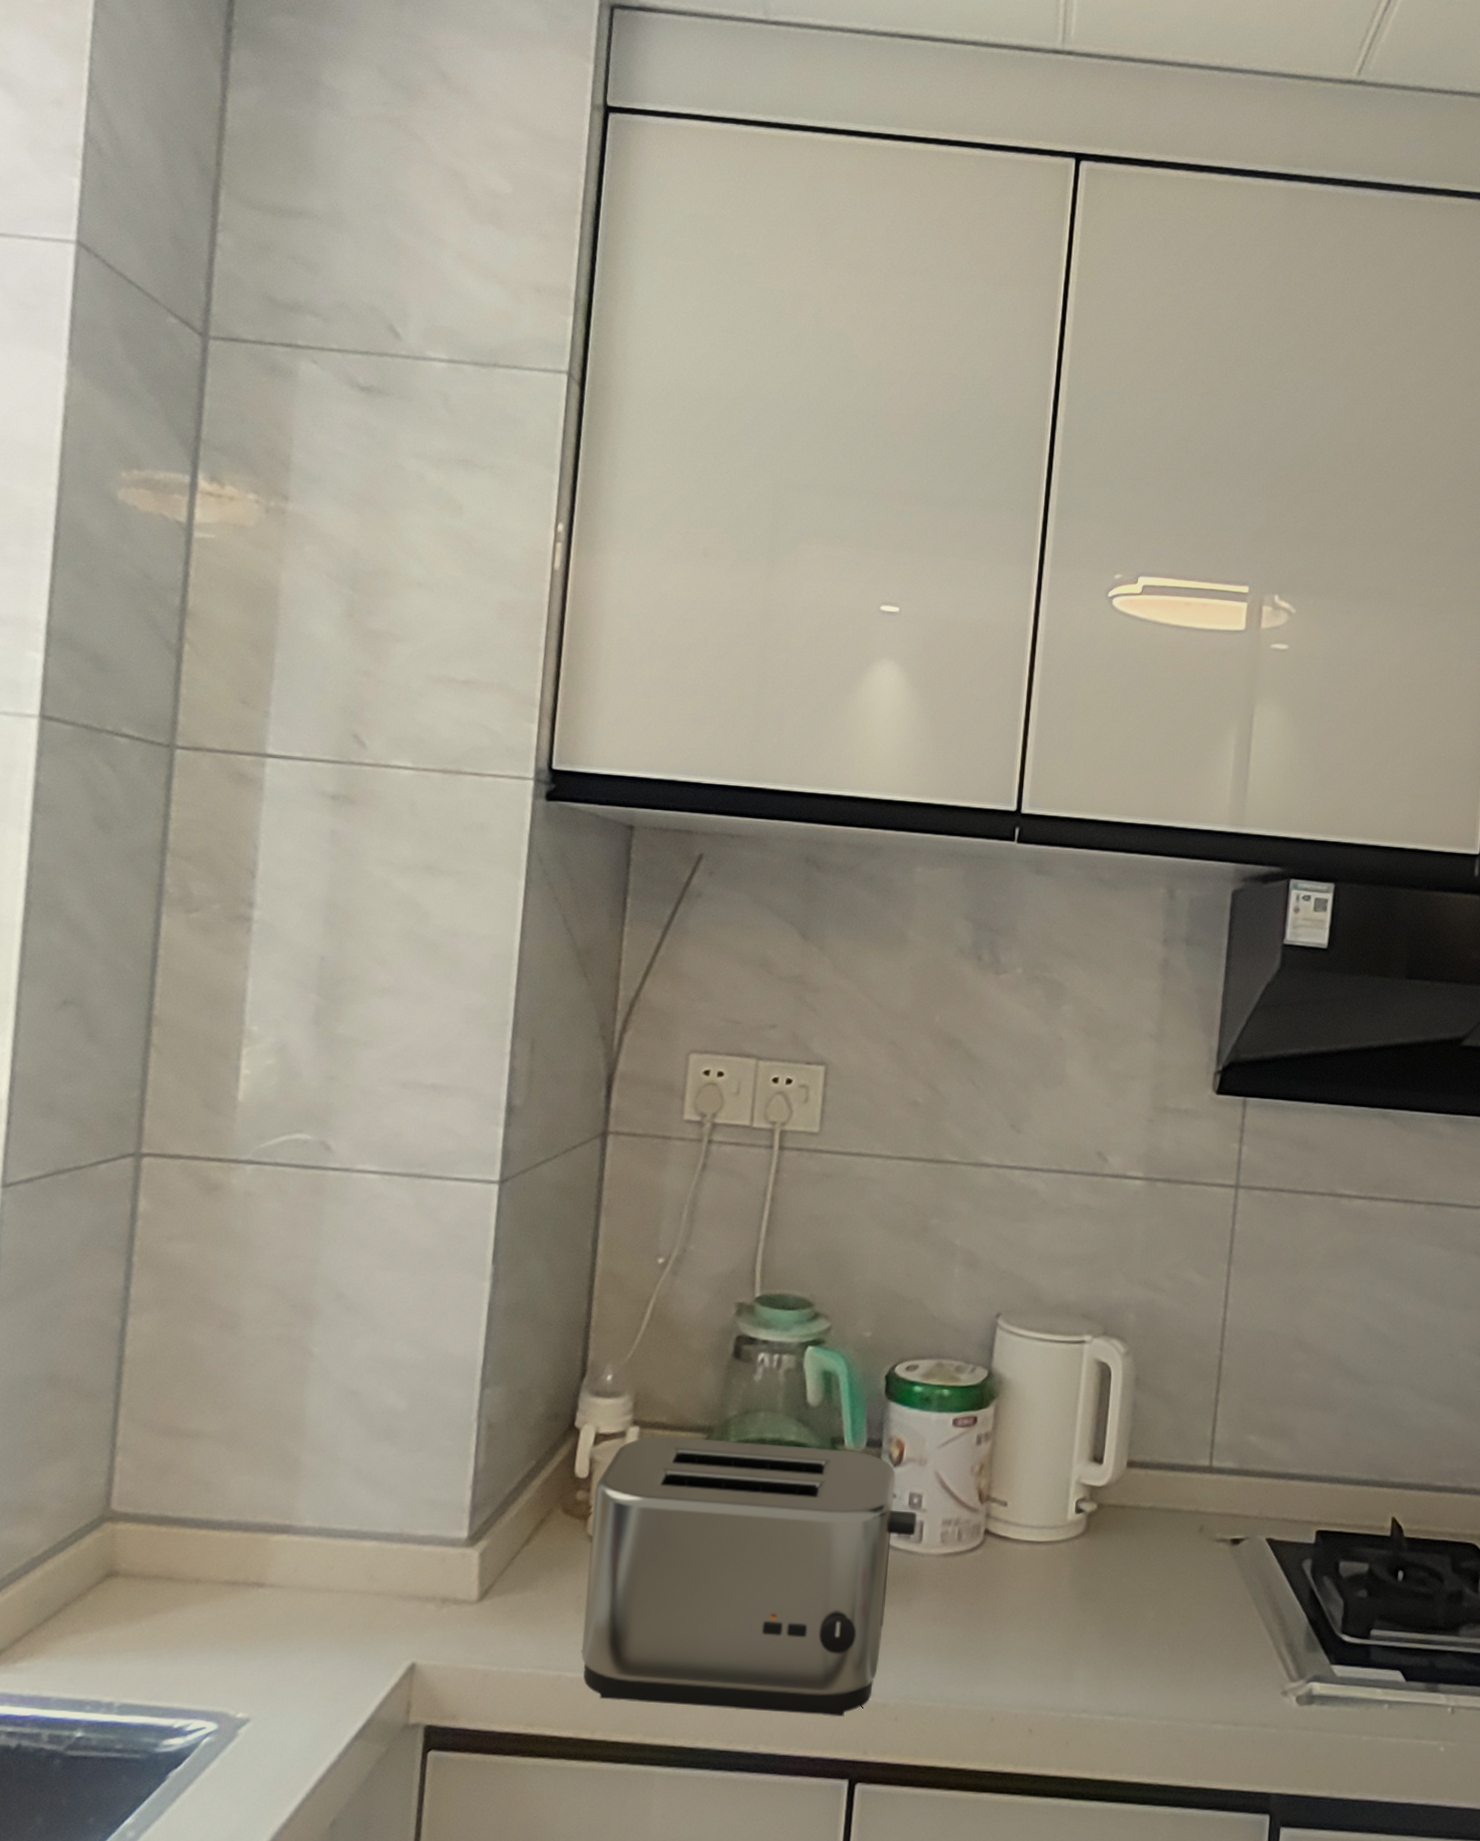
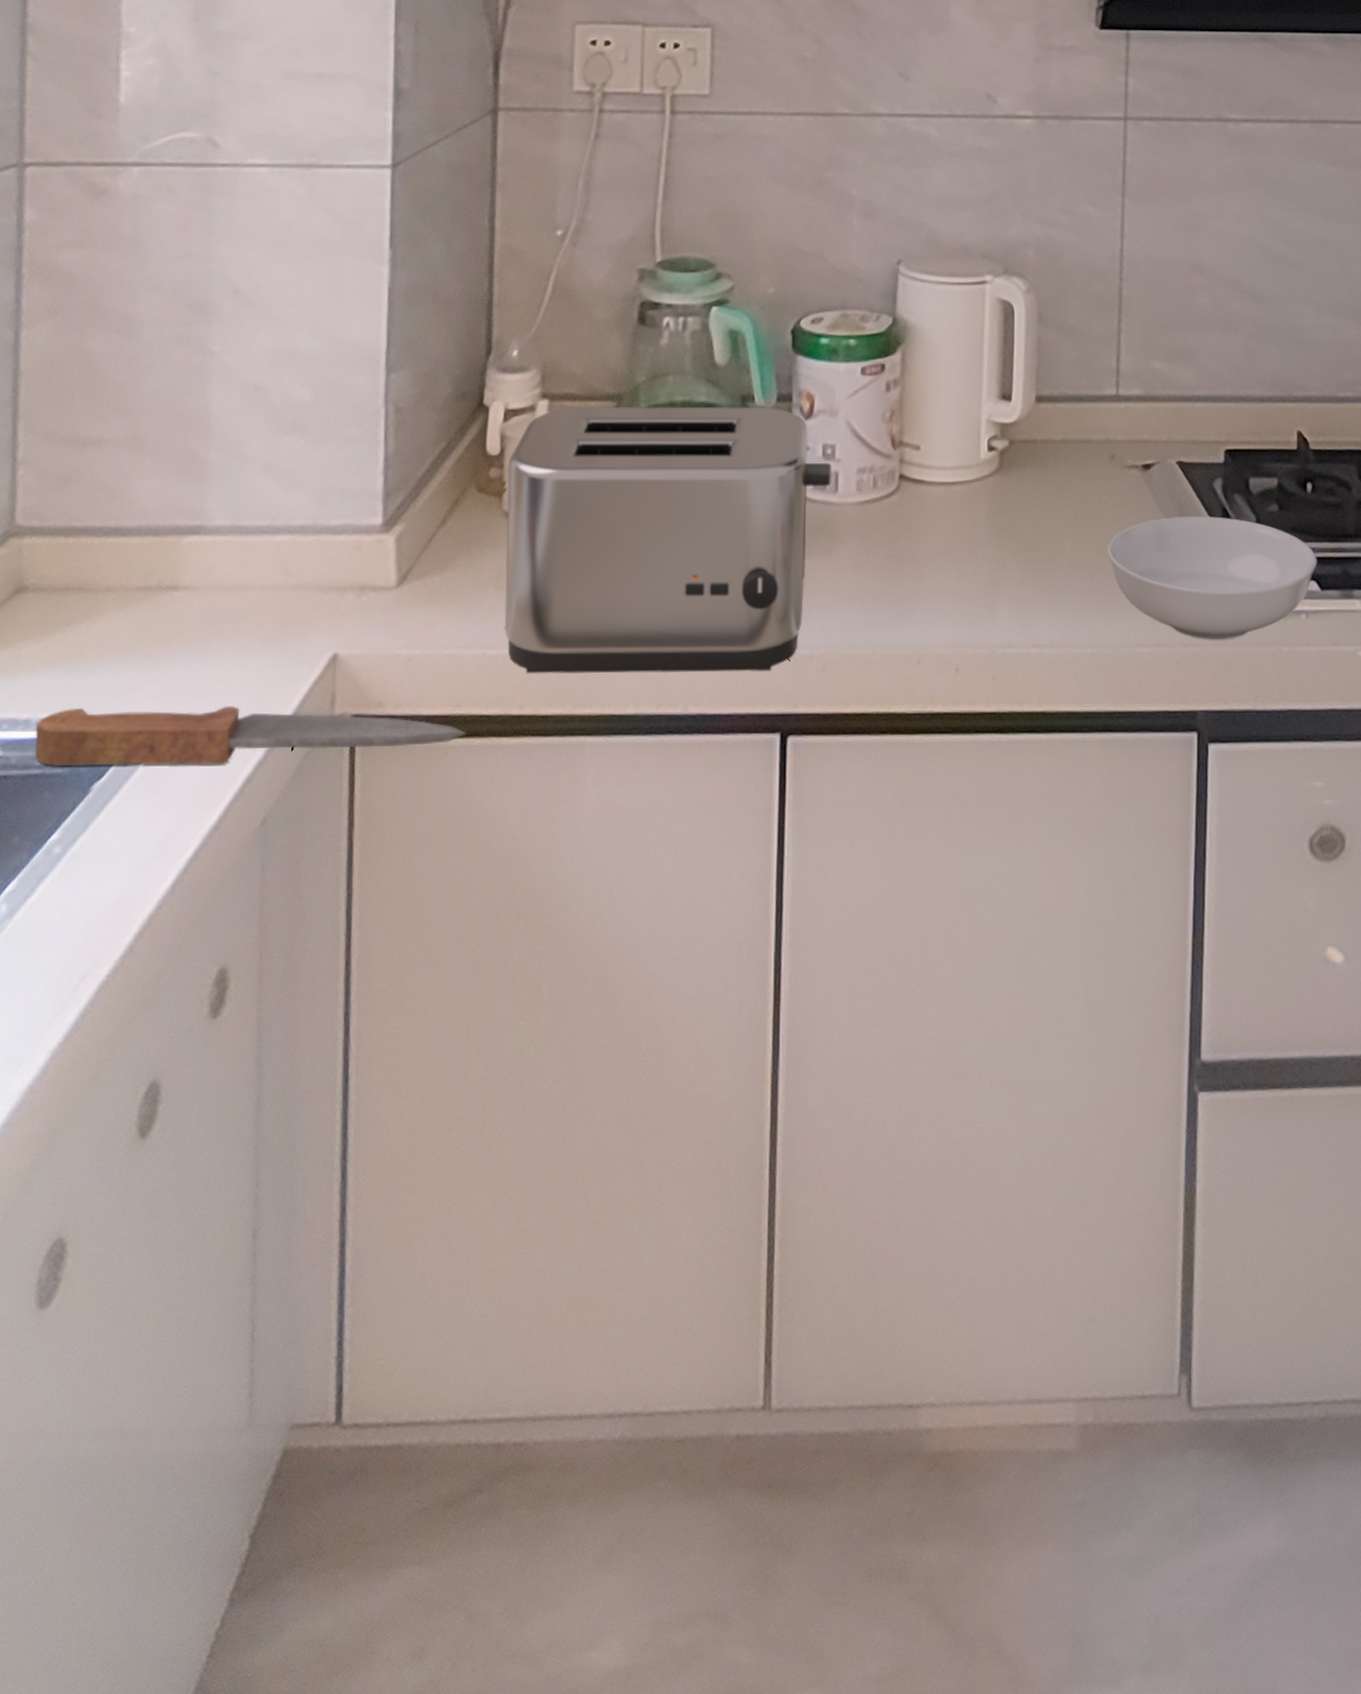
kitchen knife: none [115,1695,537,1764] -> present [35,705,467,767]
bowl: none [1190,1594,1404,1723] -> present [1108,516,1317,640]

